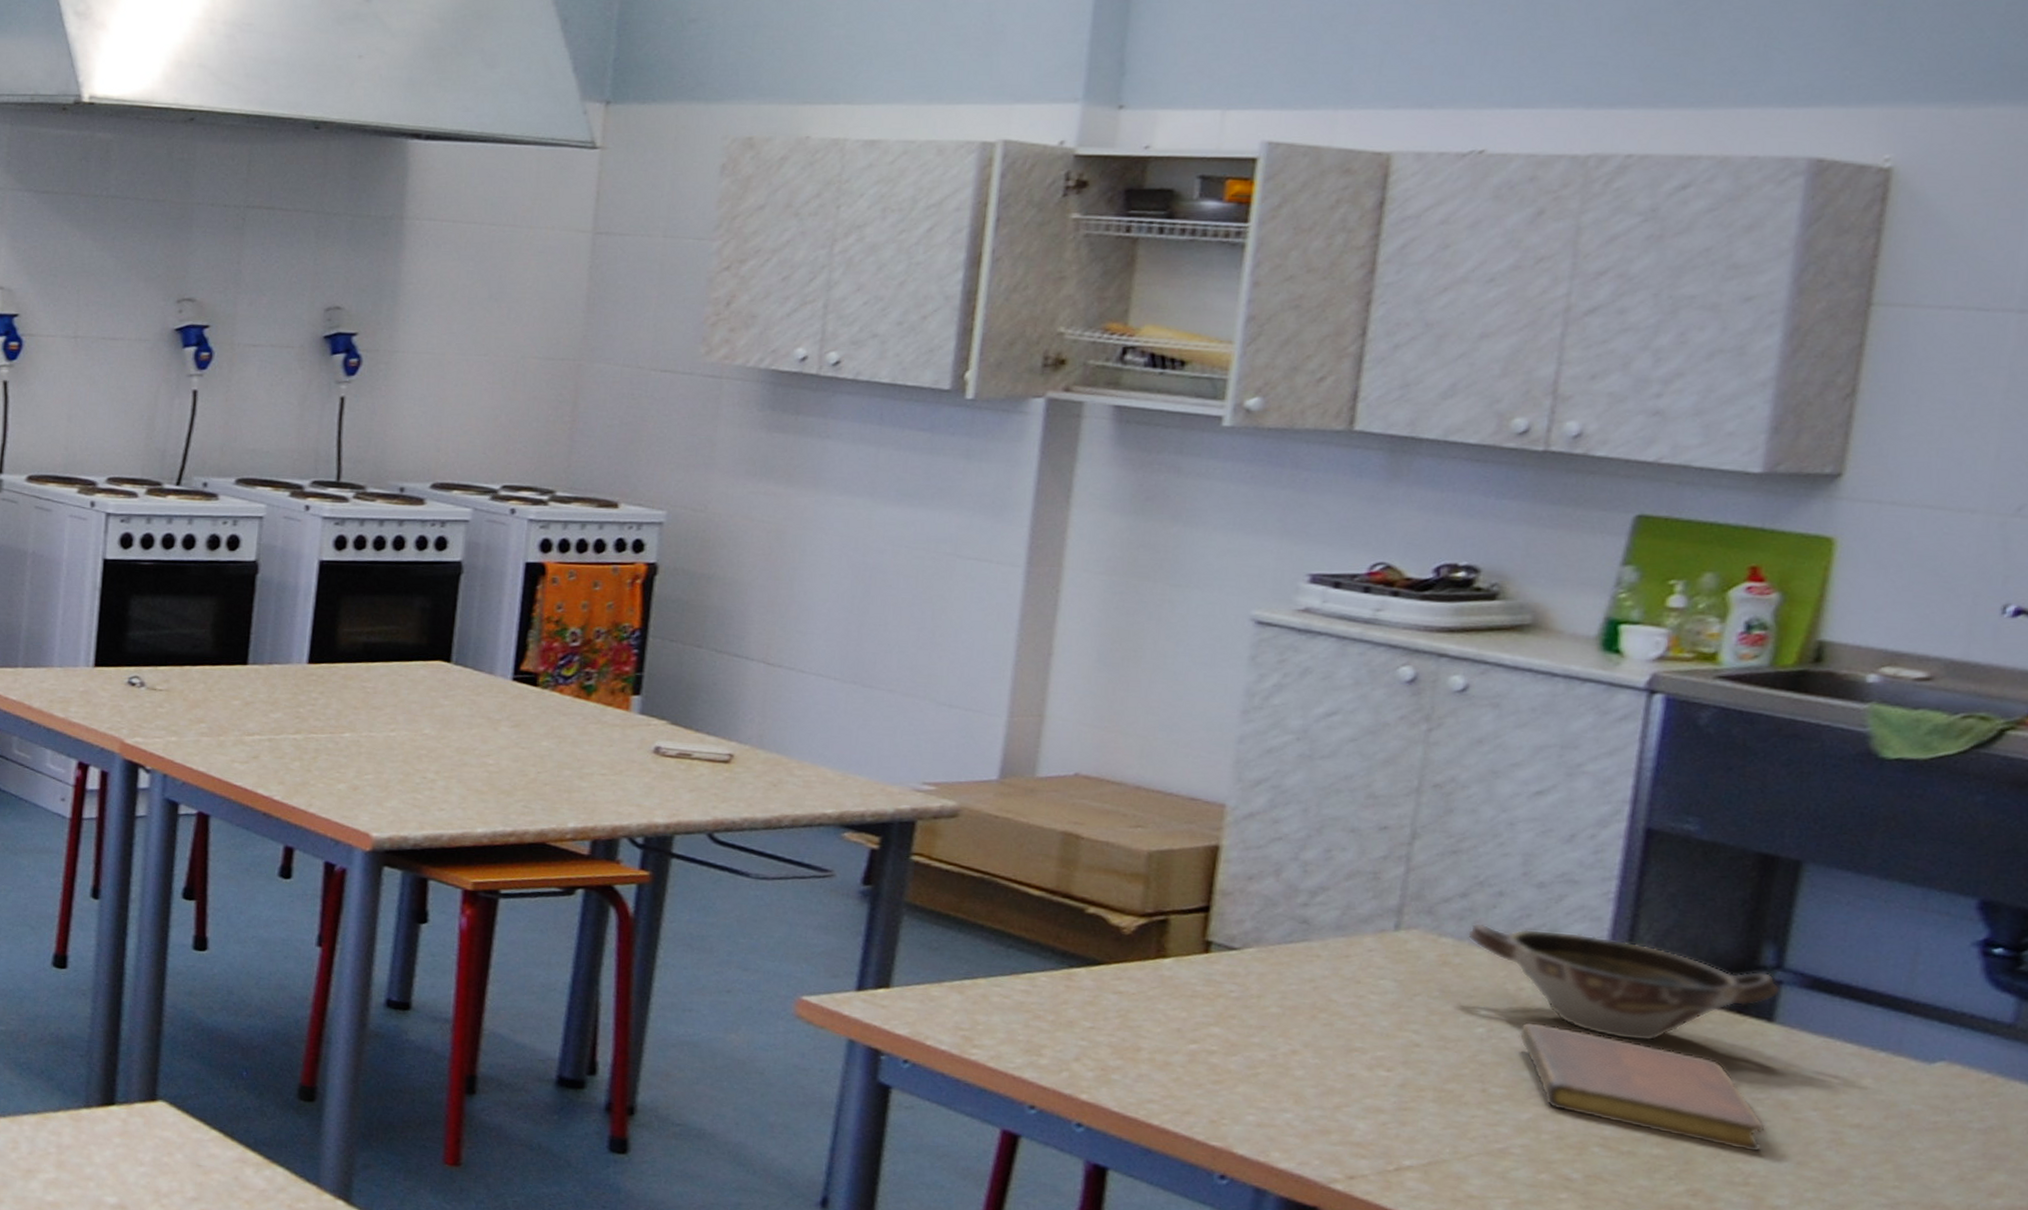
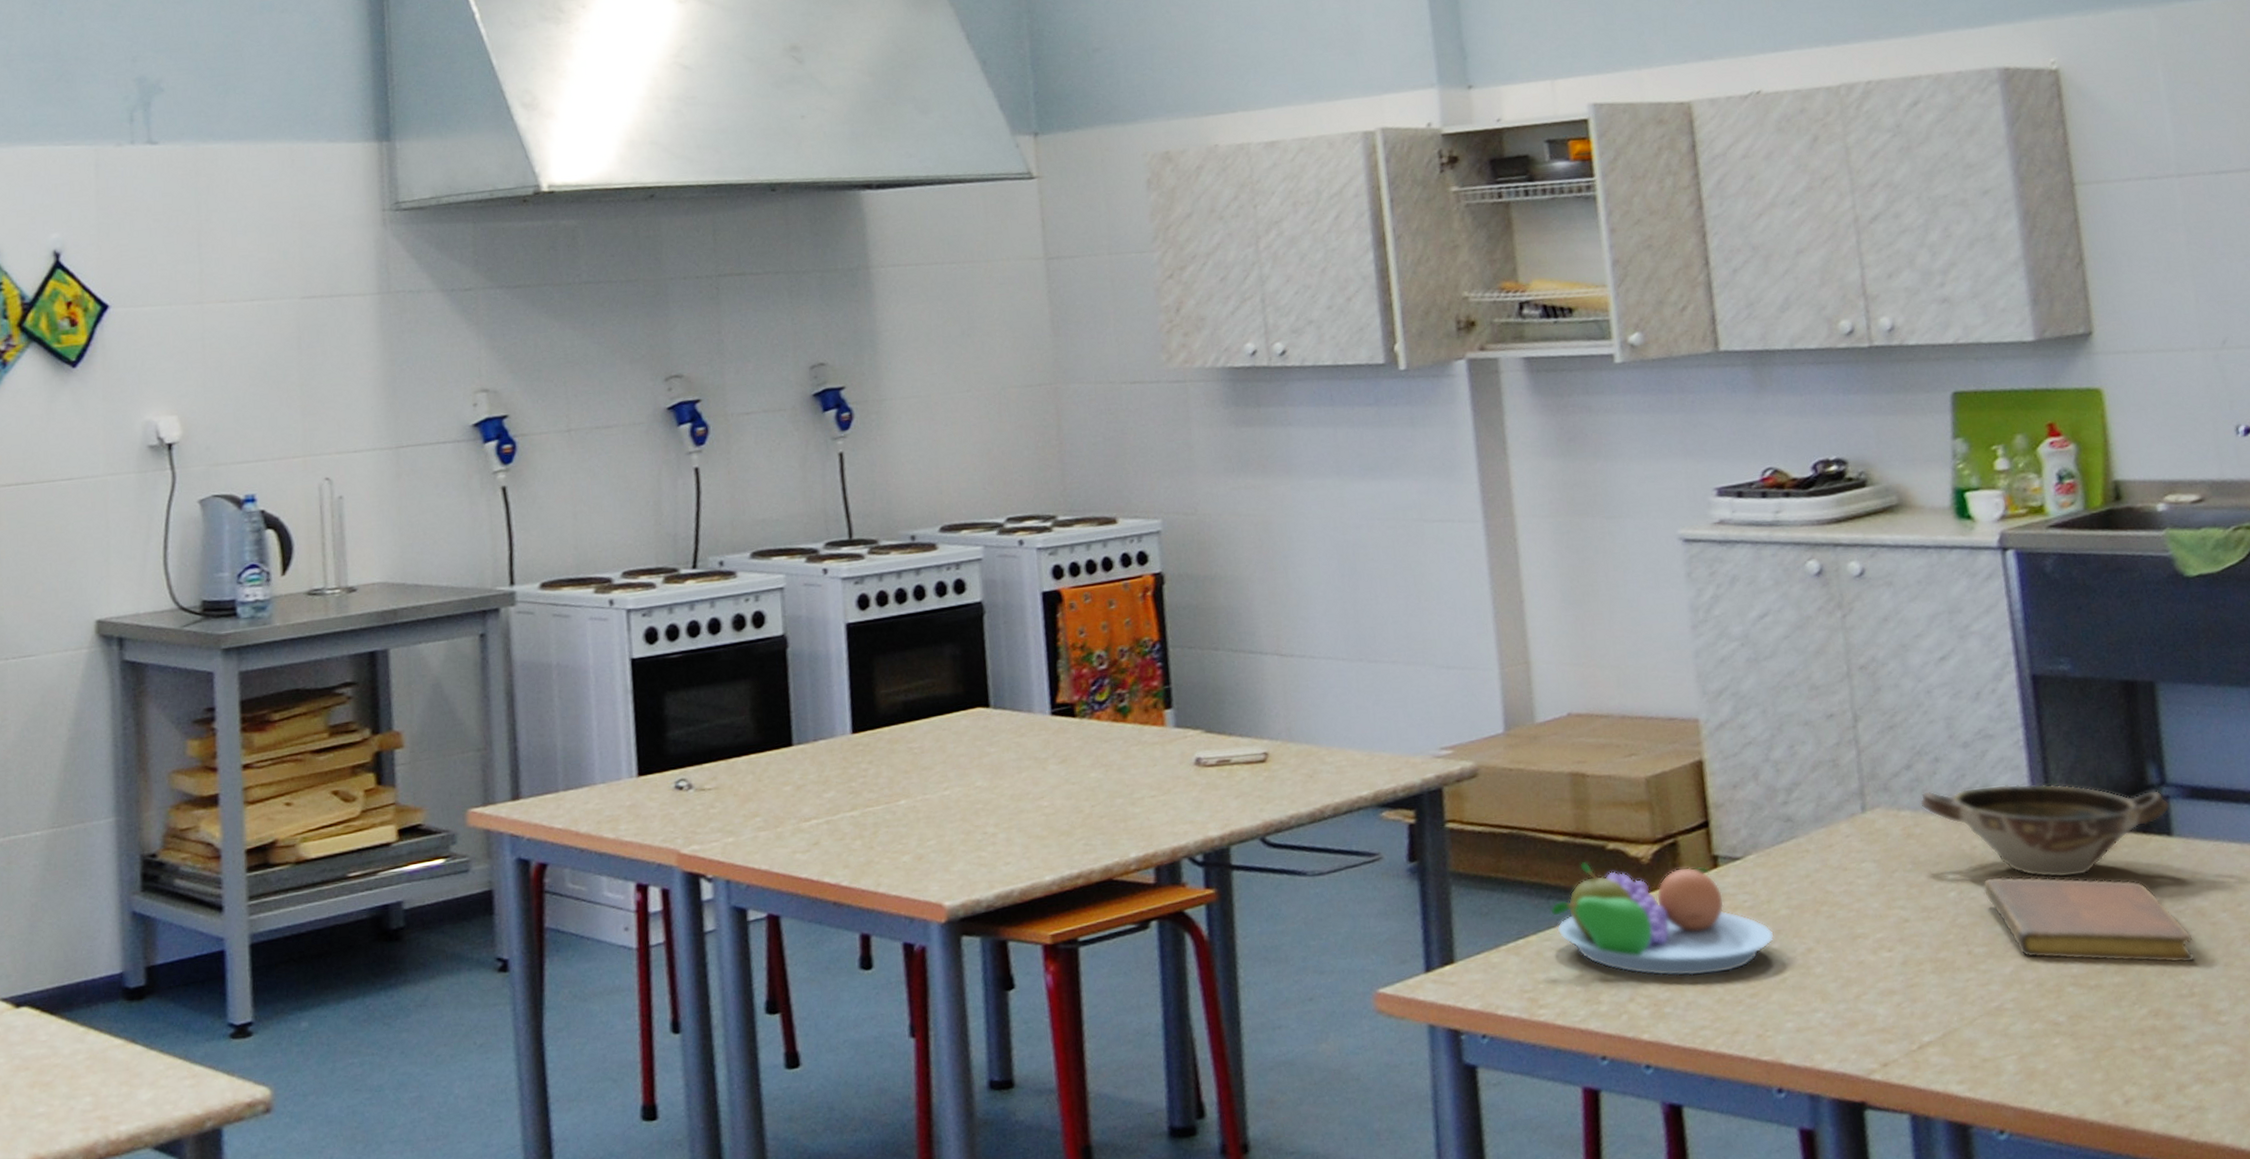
fruit bowl: none [1007,920,1256,1055] -> present [1550,862,1774,977]

